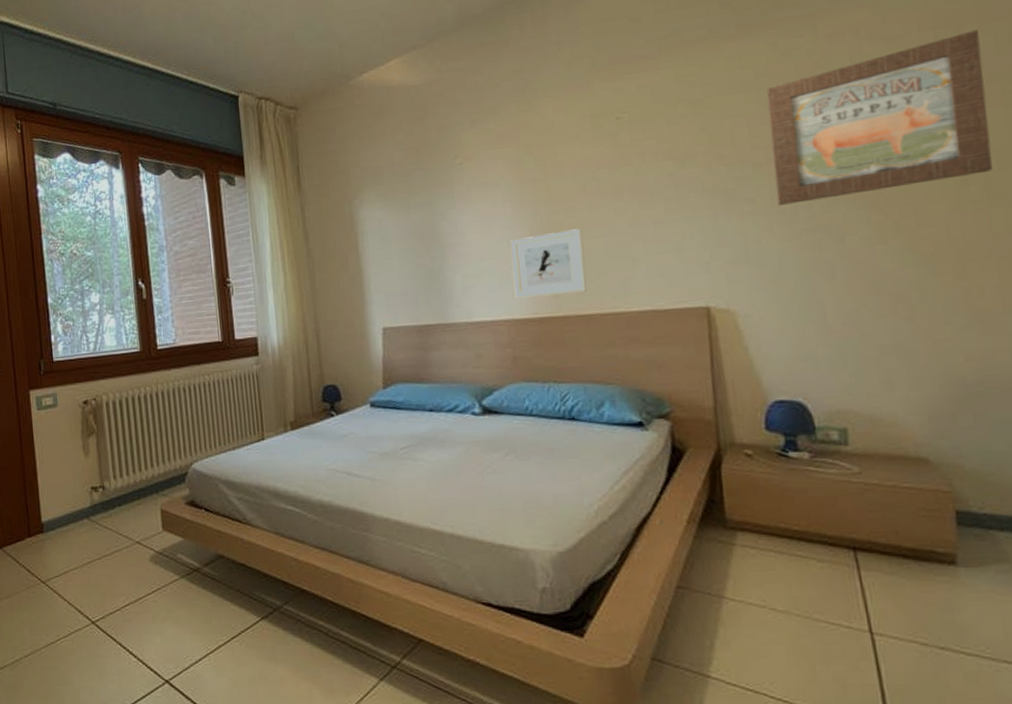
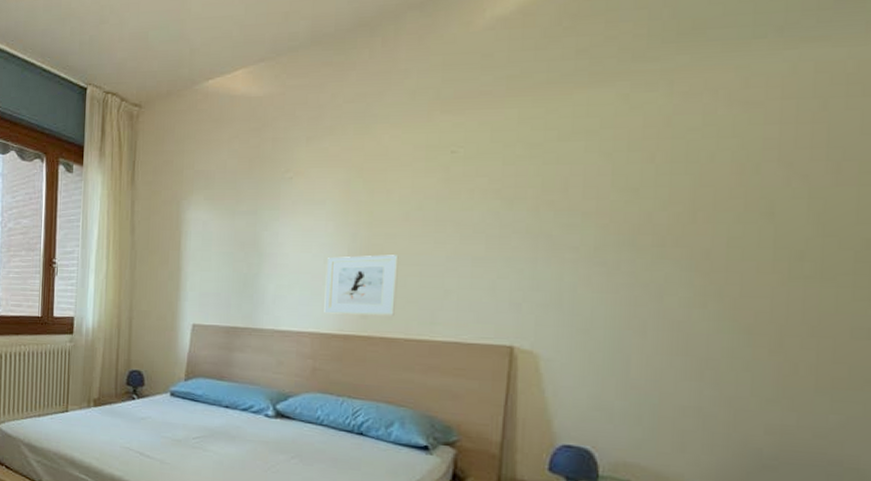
wall art: present [766,29,993,206] -> none [600,104,845,258]

